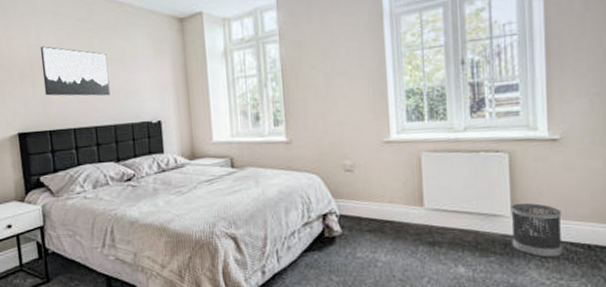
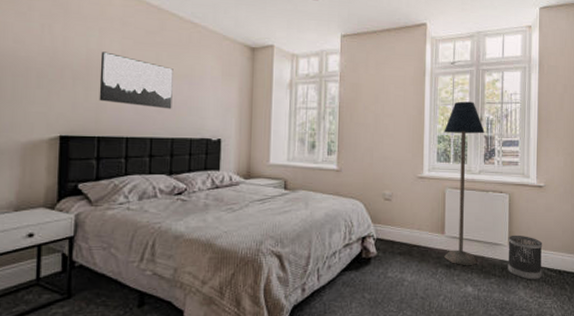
floor lamp: none [413,42,470,243] -> present [444,101,485,266]

